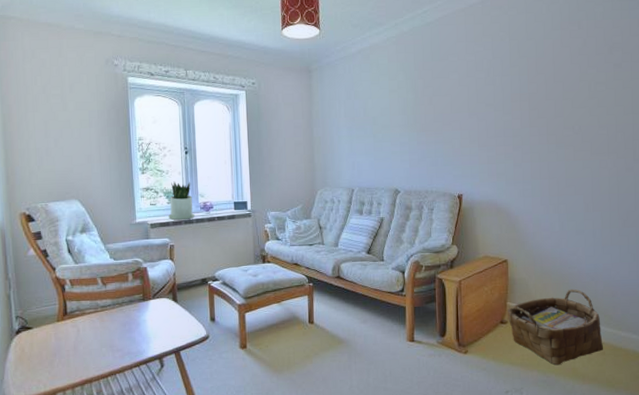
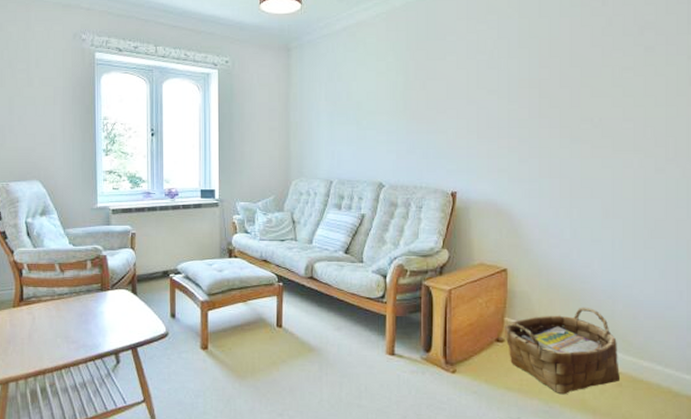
planter: present [168,181,195,221] -> none [131,165,159,207]

